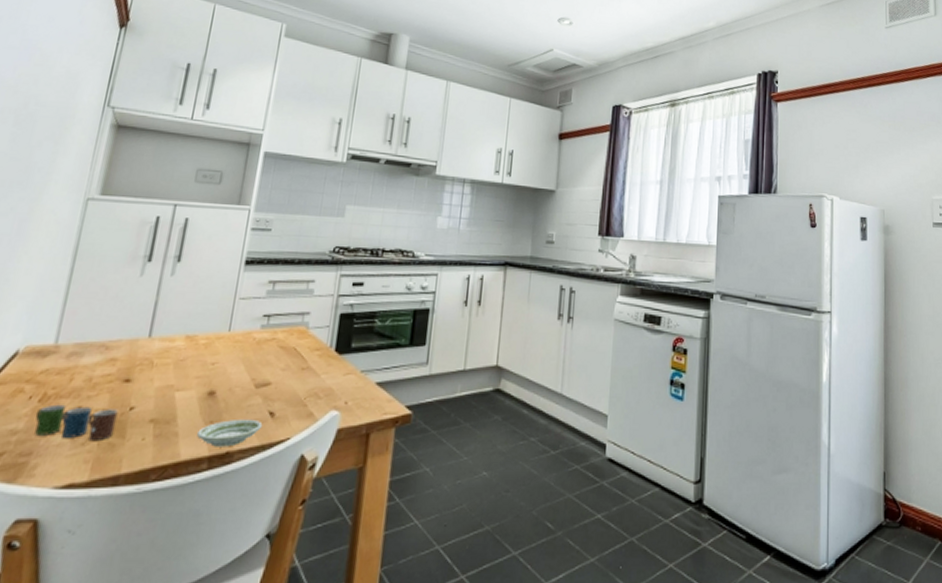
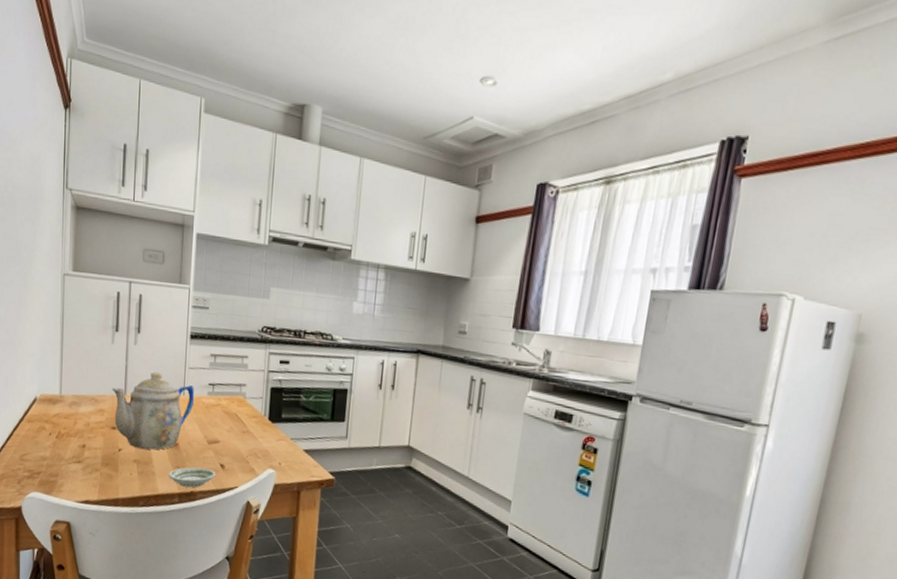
cup: present [35,404,118,440] -> none [56,441,111,472]
teapot: none [129,306,244,405] -> present [112,371,195,450]

